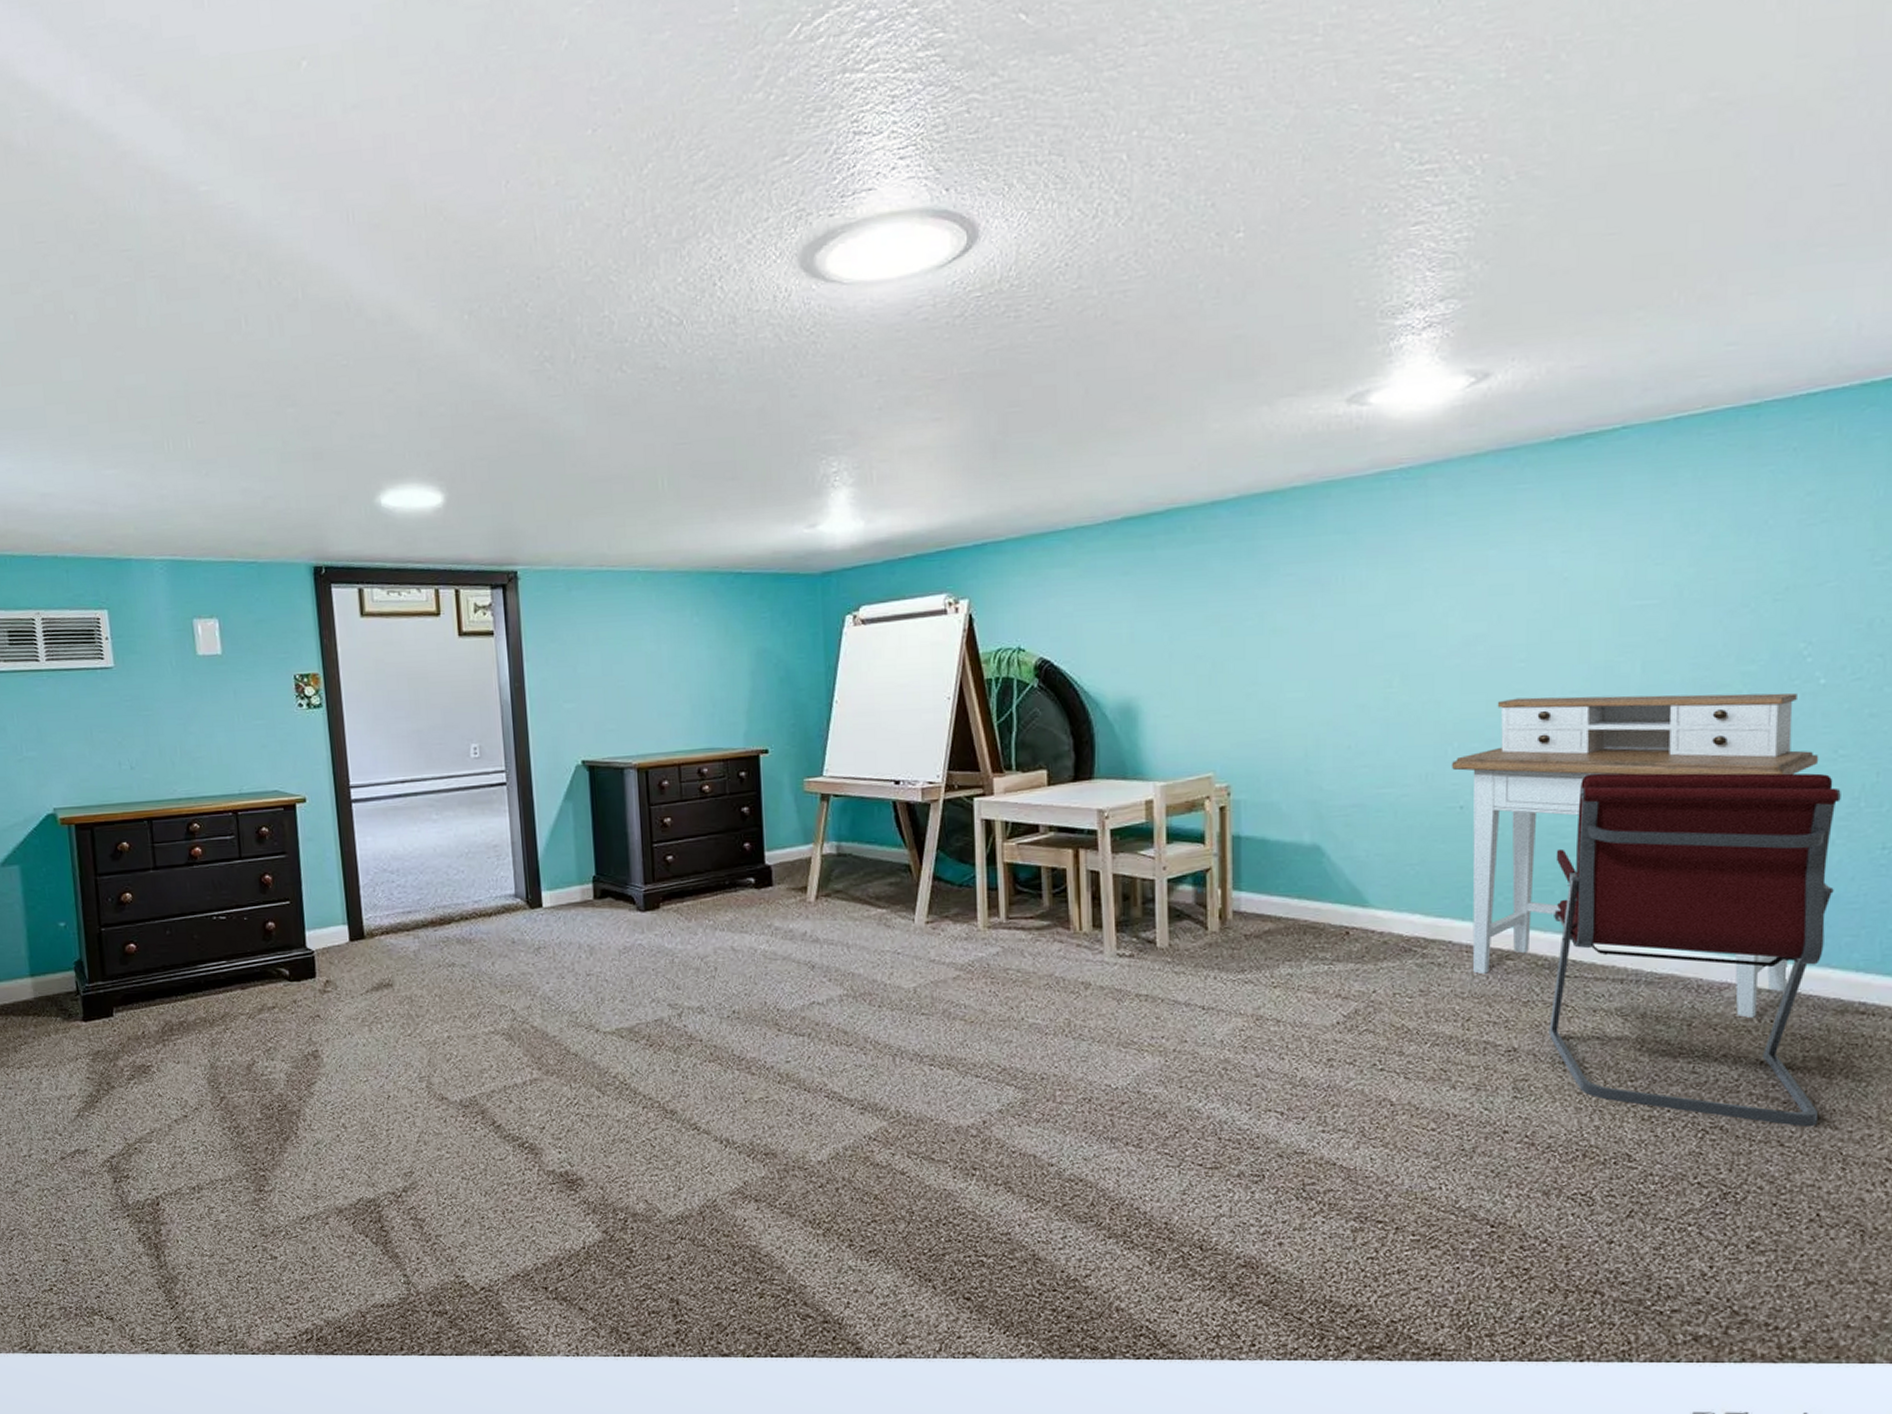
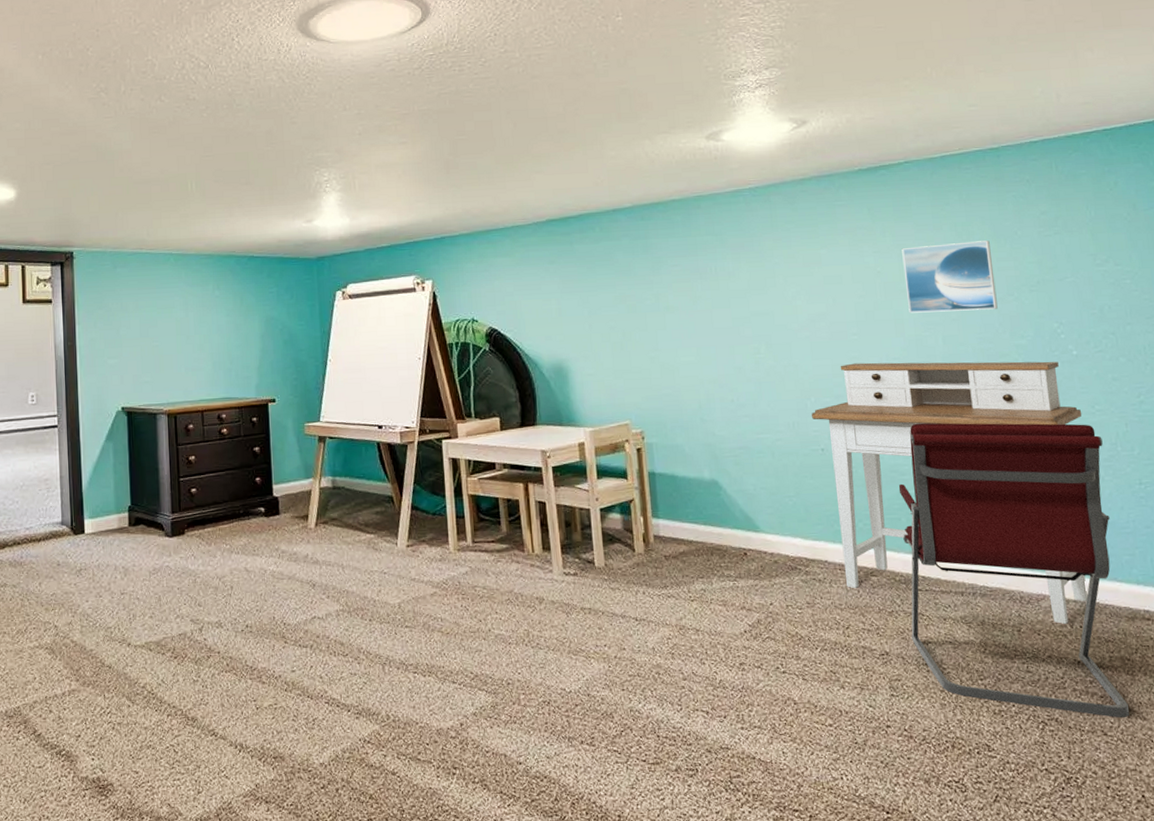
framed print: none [1600,533,1727,633] -> present [901,240,998,313]

